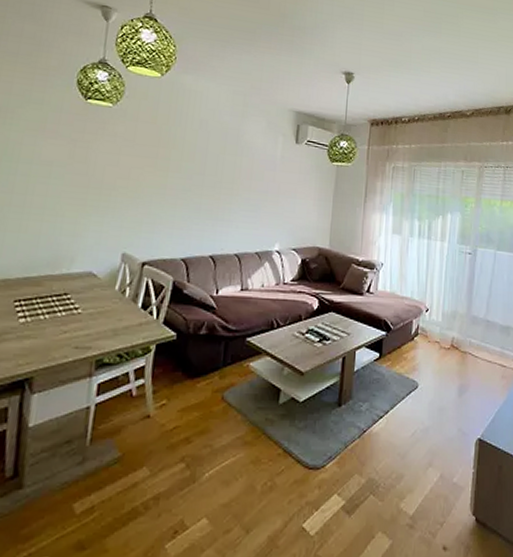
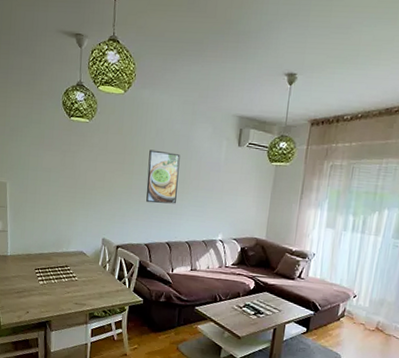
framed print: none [185,143,229,208] -> present [146,150,180,204]

